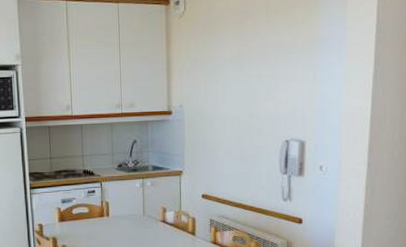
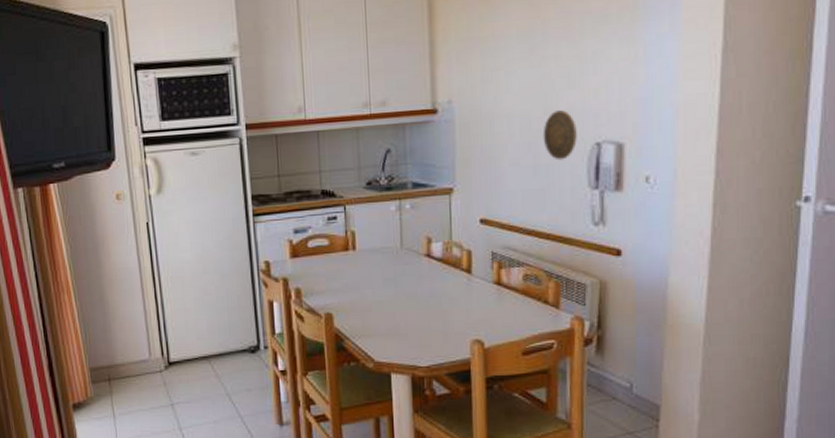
decorative plate: none [248,115,272,152] -> present [542,110,577,160]

